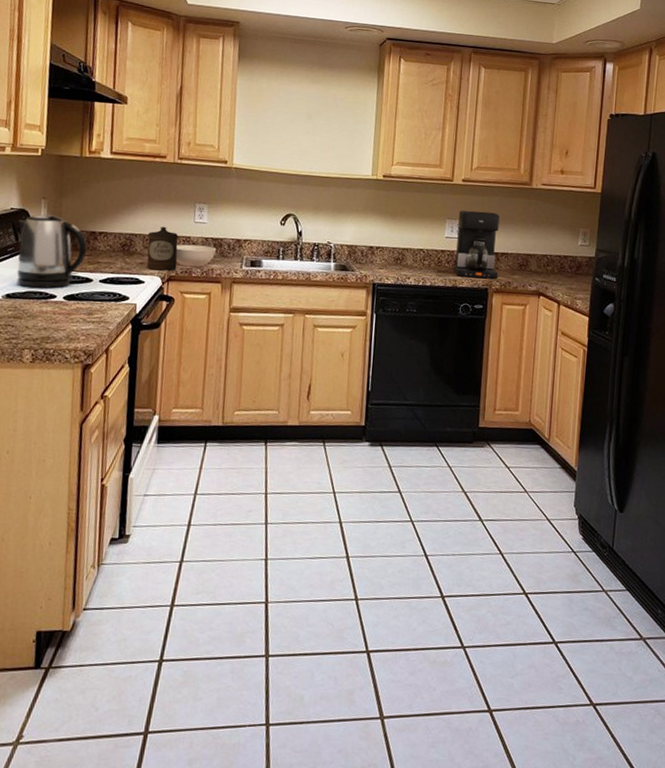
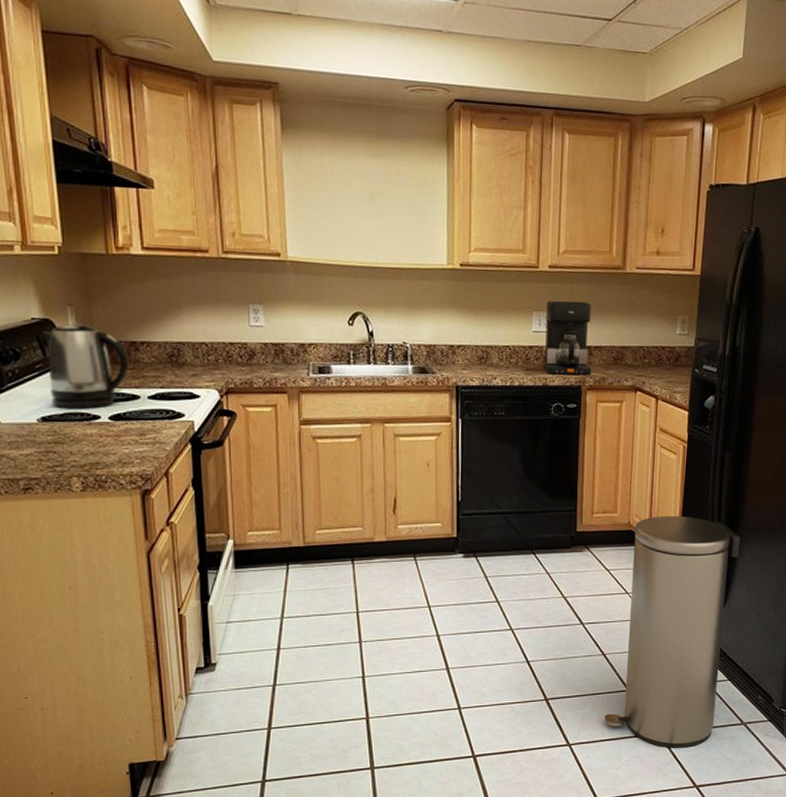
canister: present [146,226,178,271] -> none [198,332,235,382]
bowl: present [175,244,217,267] -> none [232,351,279,377]
pedal bin: none [500,416,639,661] -> present [604,516,741,748]

